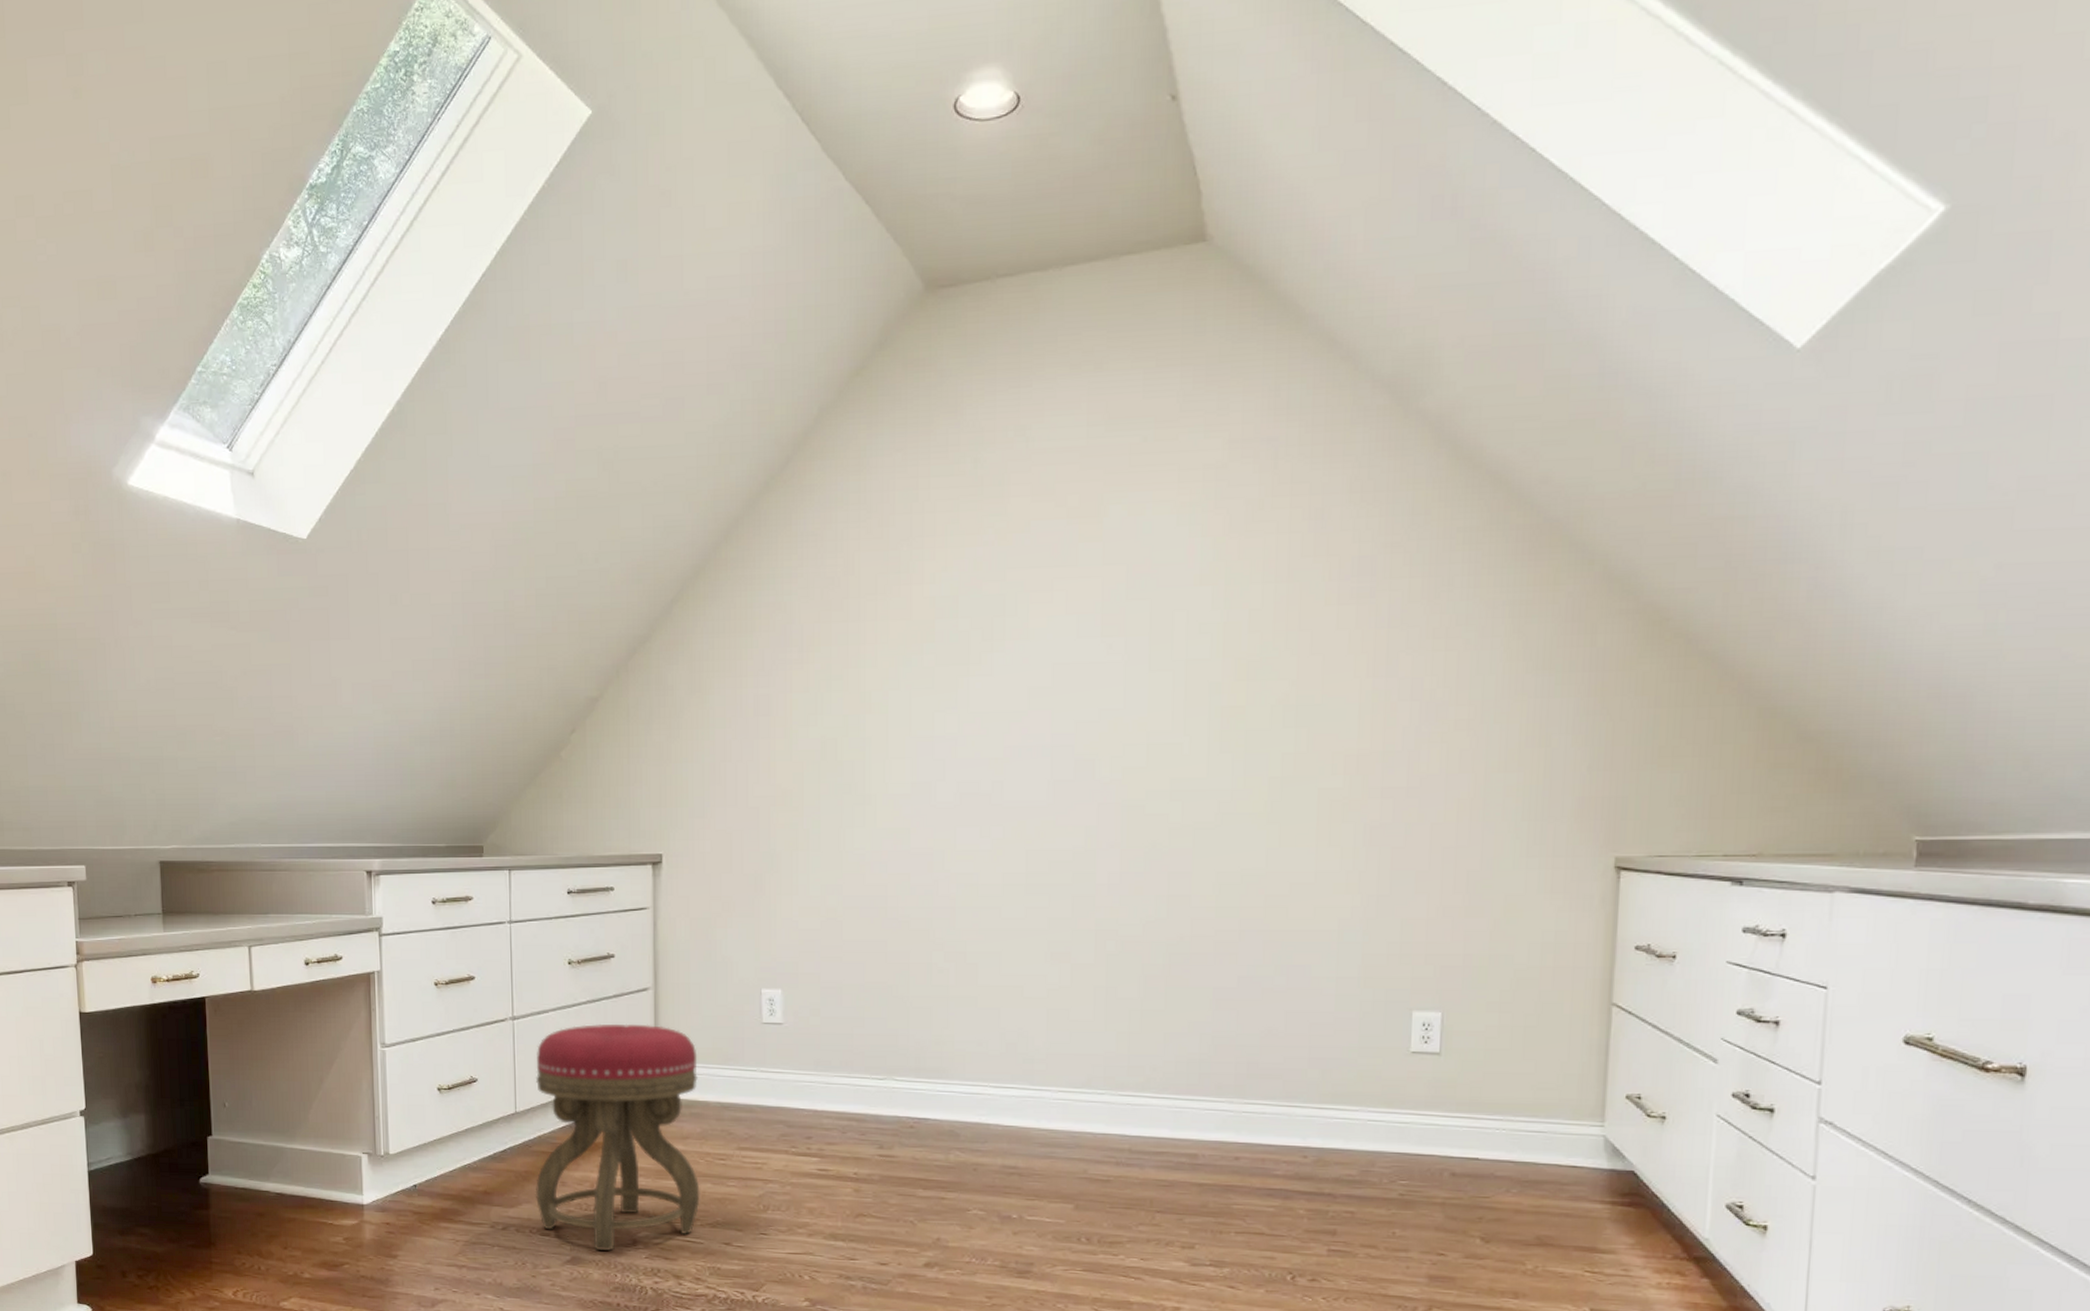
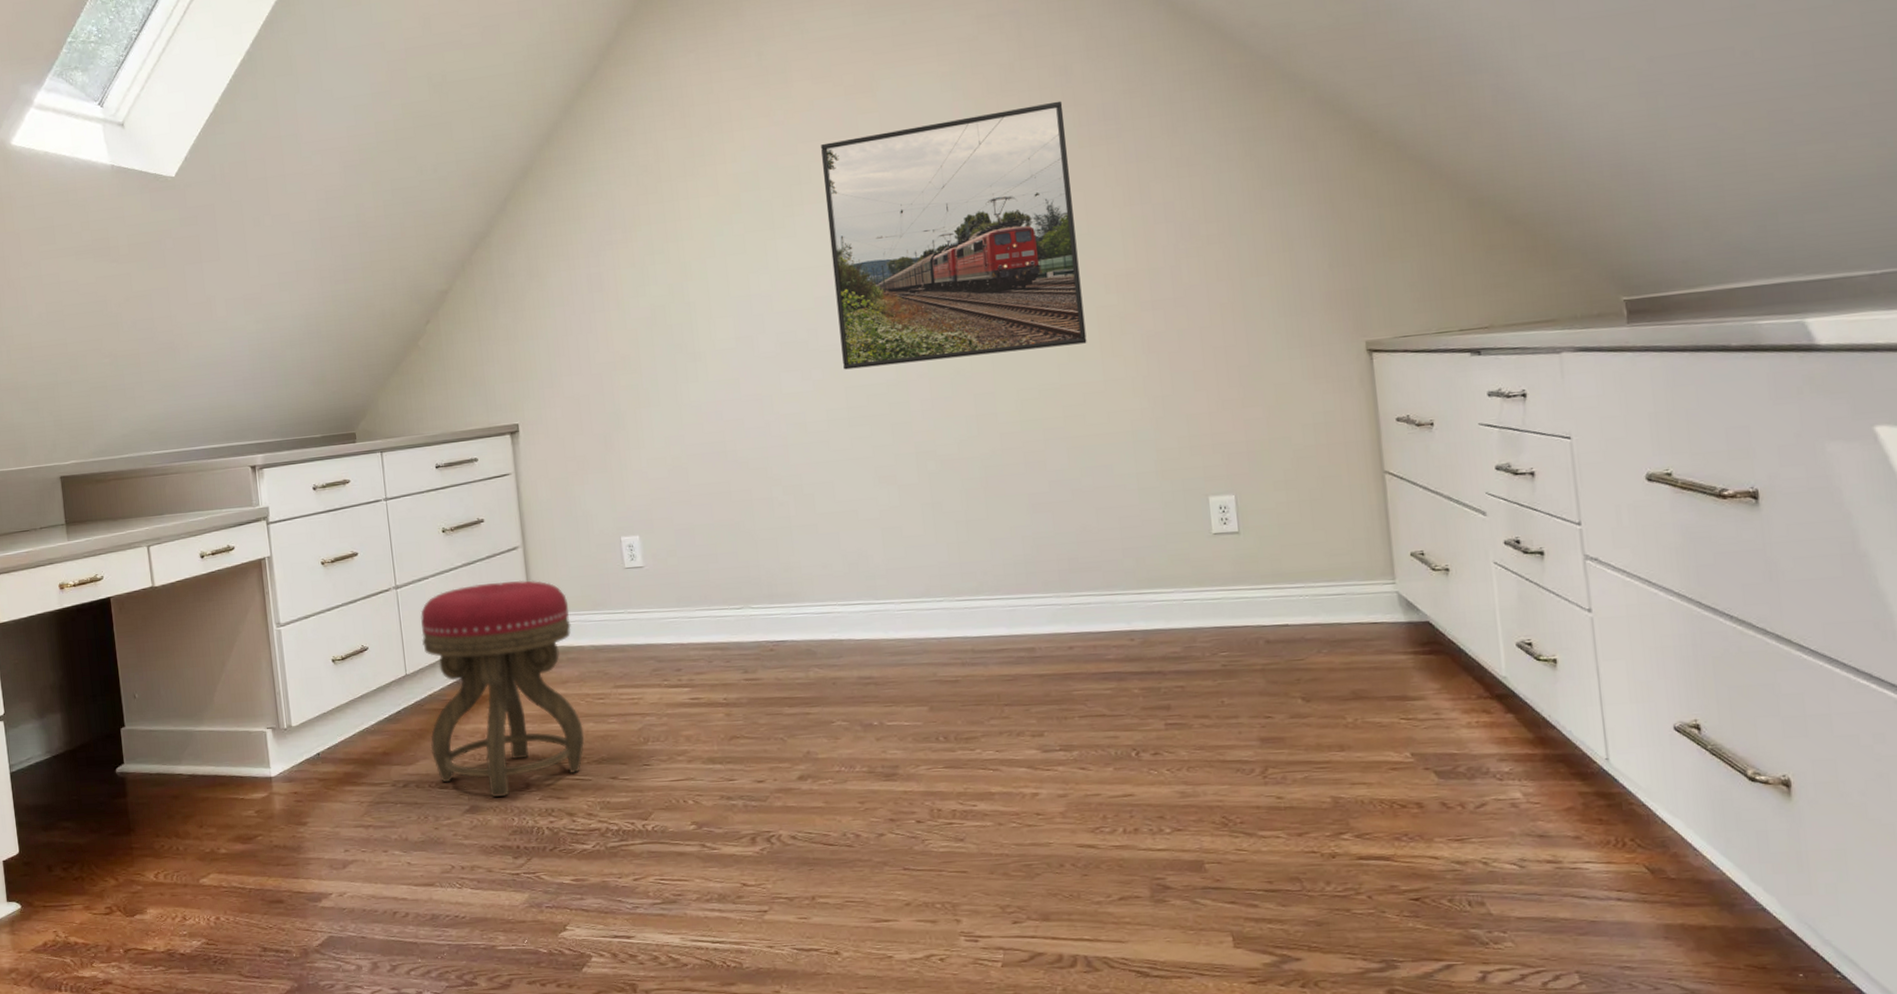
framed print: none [1027,548,1314,831] -> present [821,101,1087,370]

